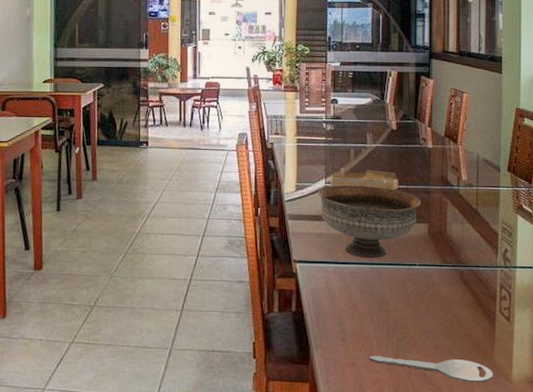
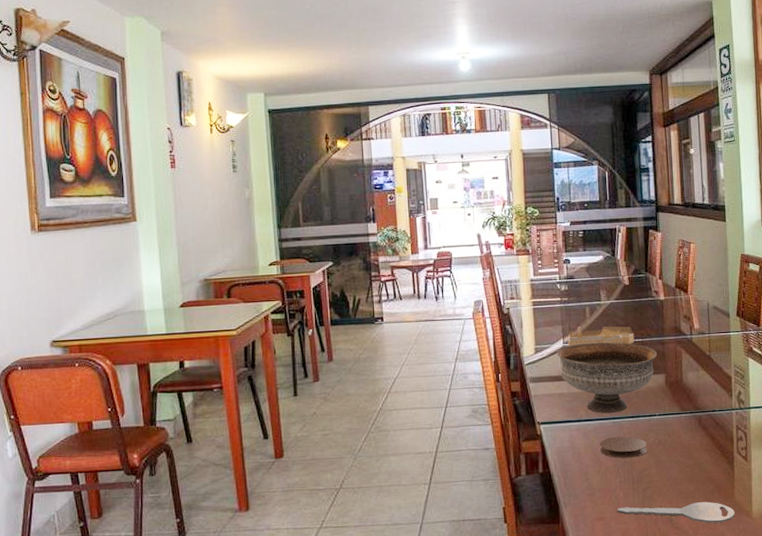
coaster: none [356,283,405,306] -> present [600,436,648,459]

